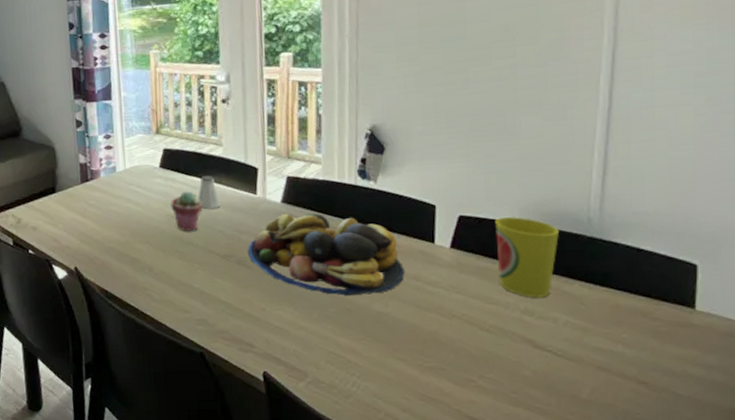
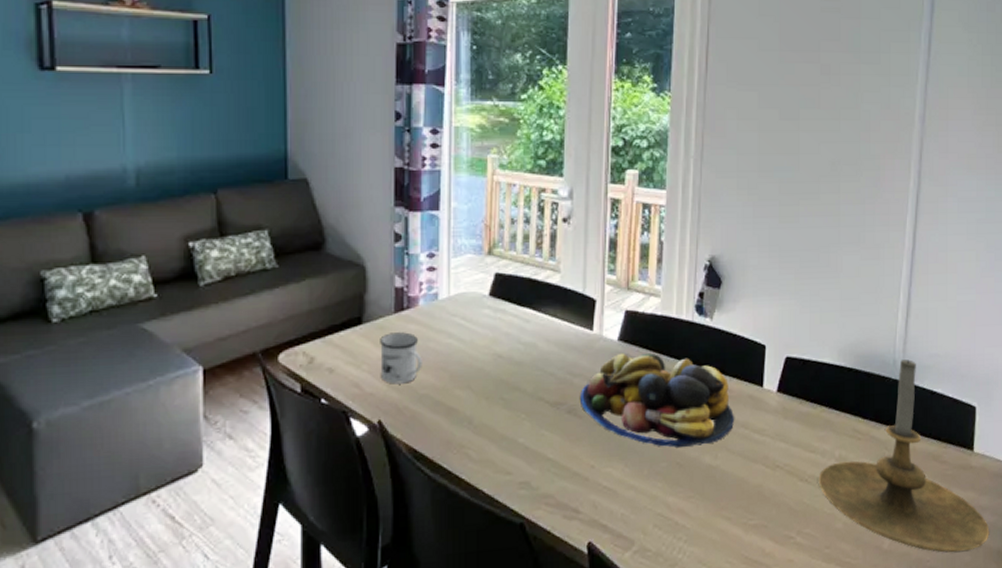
mug: none [71,198,107,239] -> present [380,332,422,384]
potted succulent: present [170,191,203,231] -> none [498,325,534,374]
saltshaker: present [198,175,220,210] -> none [530,307,553,348]
cup: present [495,216,559,298] -> none [817,357,870,444]
candle holder: none [501,217,719,408] -> present [818,359,990,553]

